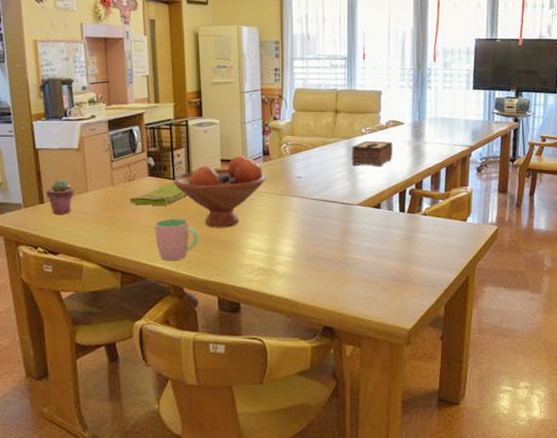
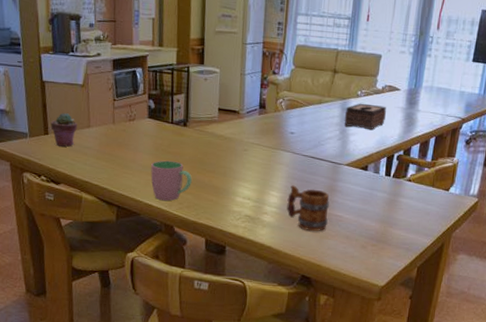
dish towel: present [129,182,186,206] -> none [129,126,183,148]
fruit bowl: present [173,156,266,228] -> none [171,107,261,175]
mug: none [301,231,346,278] -> present [287,185,330,232]

